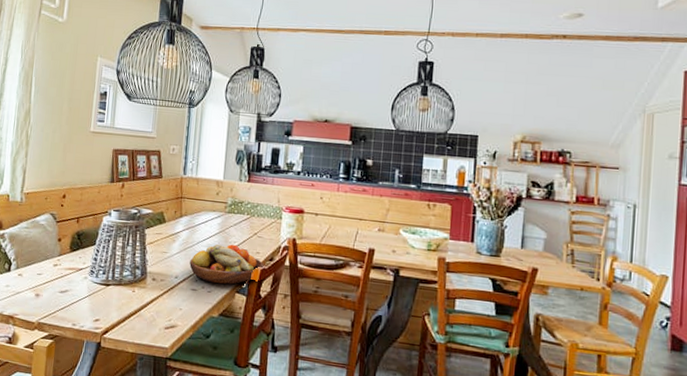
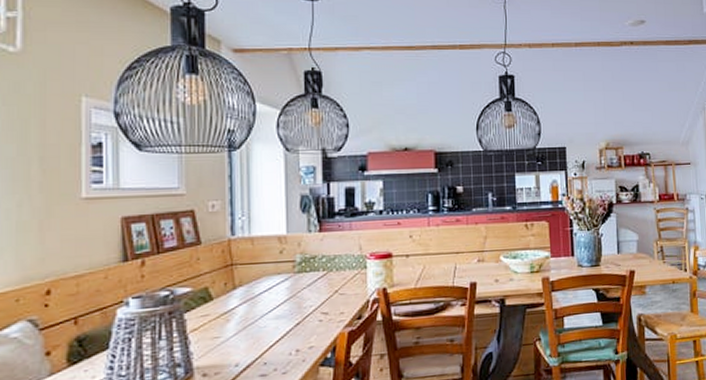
fruit bowl: present [189,244,264,285] -> none [253,309,351,362]

